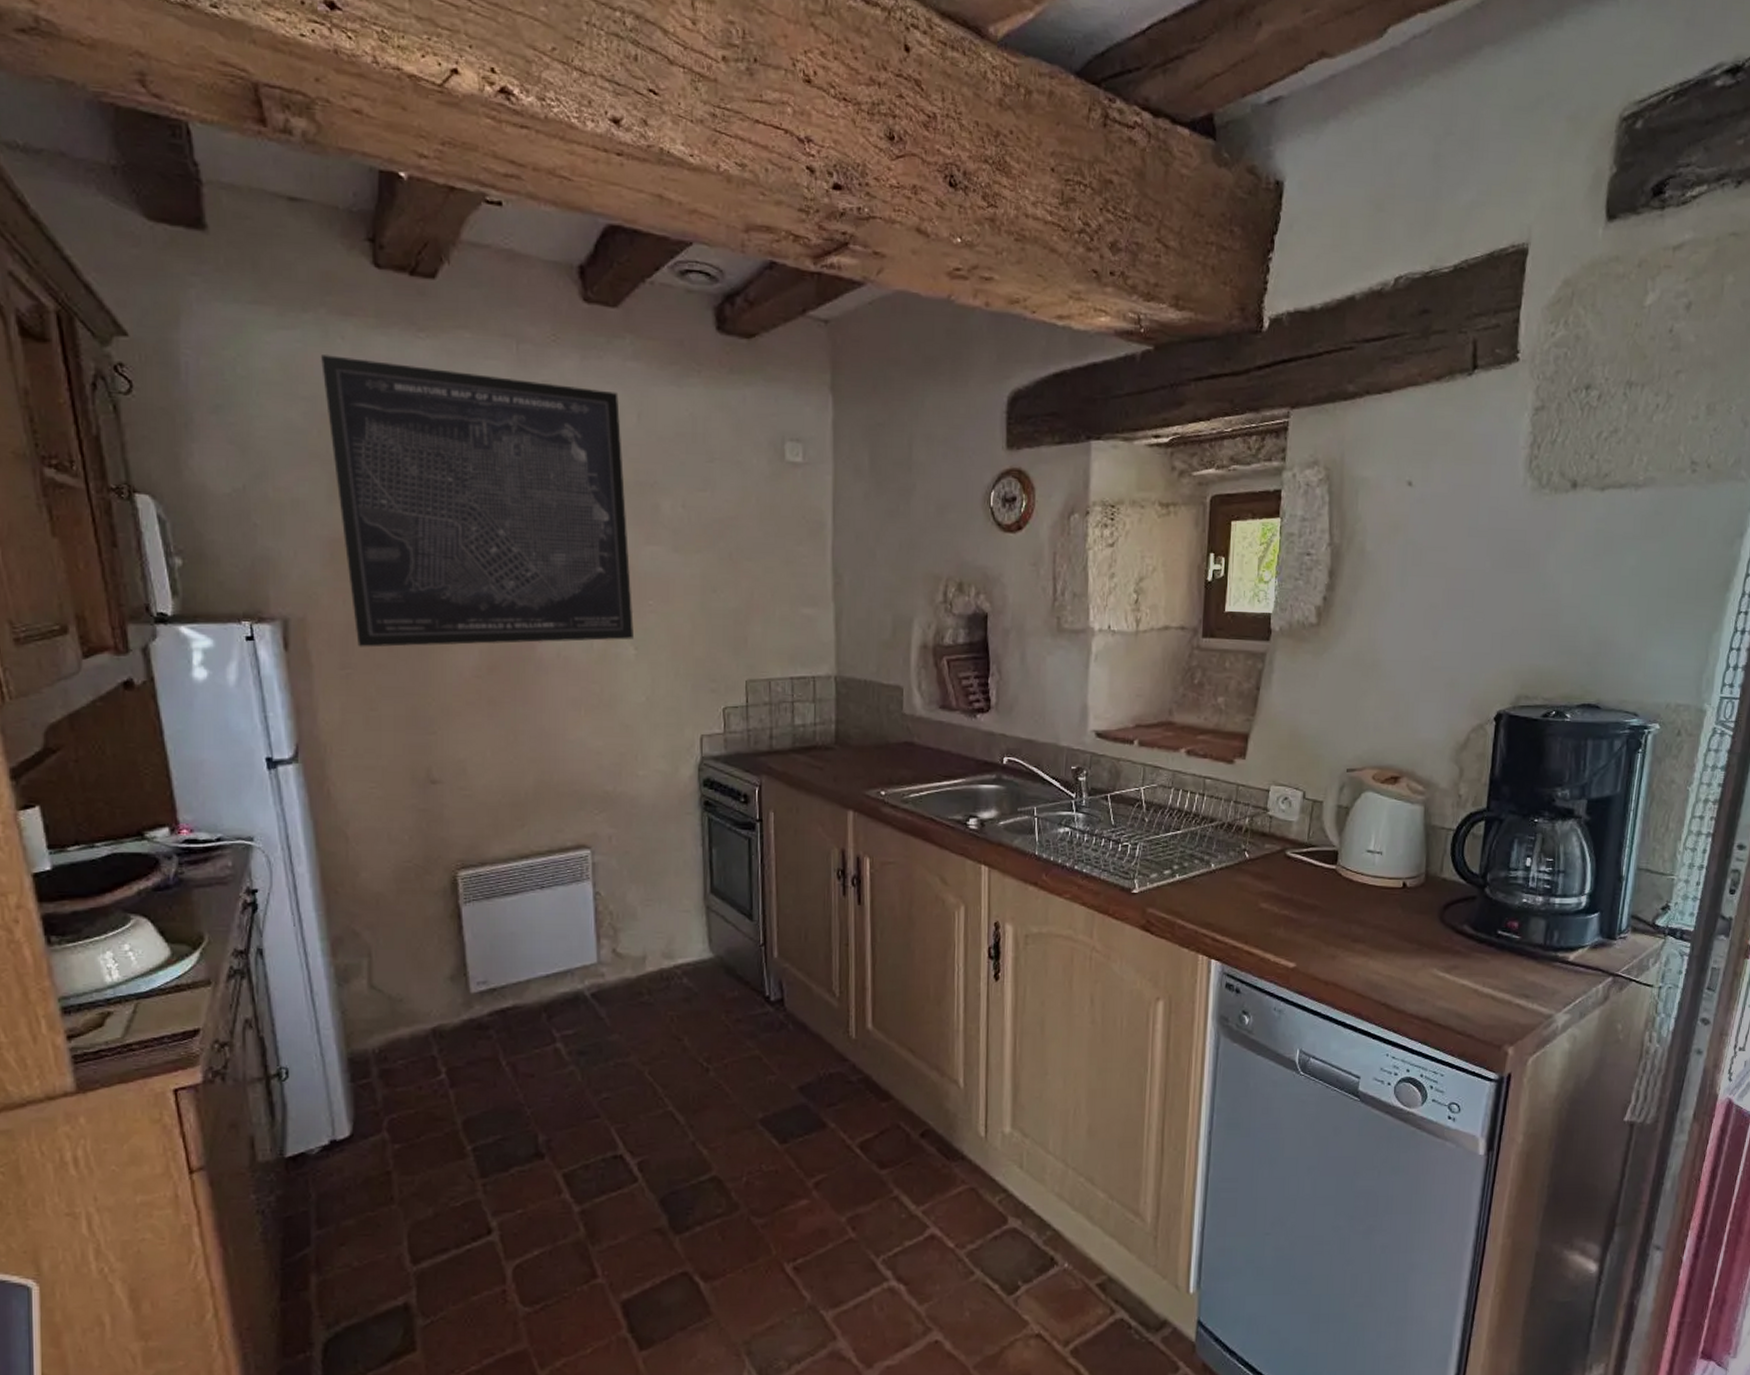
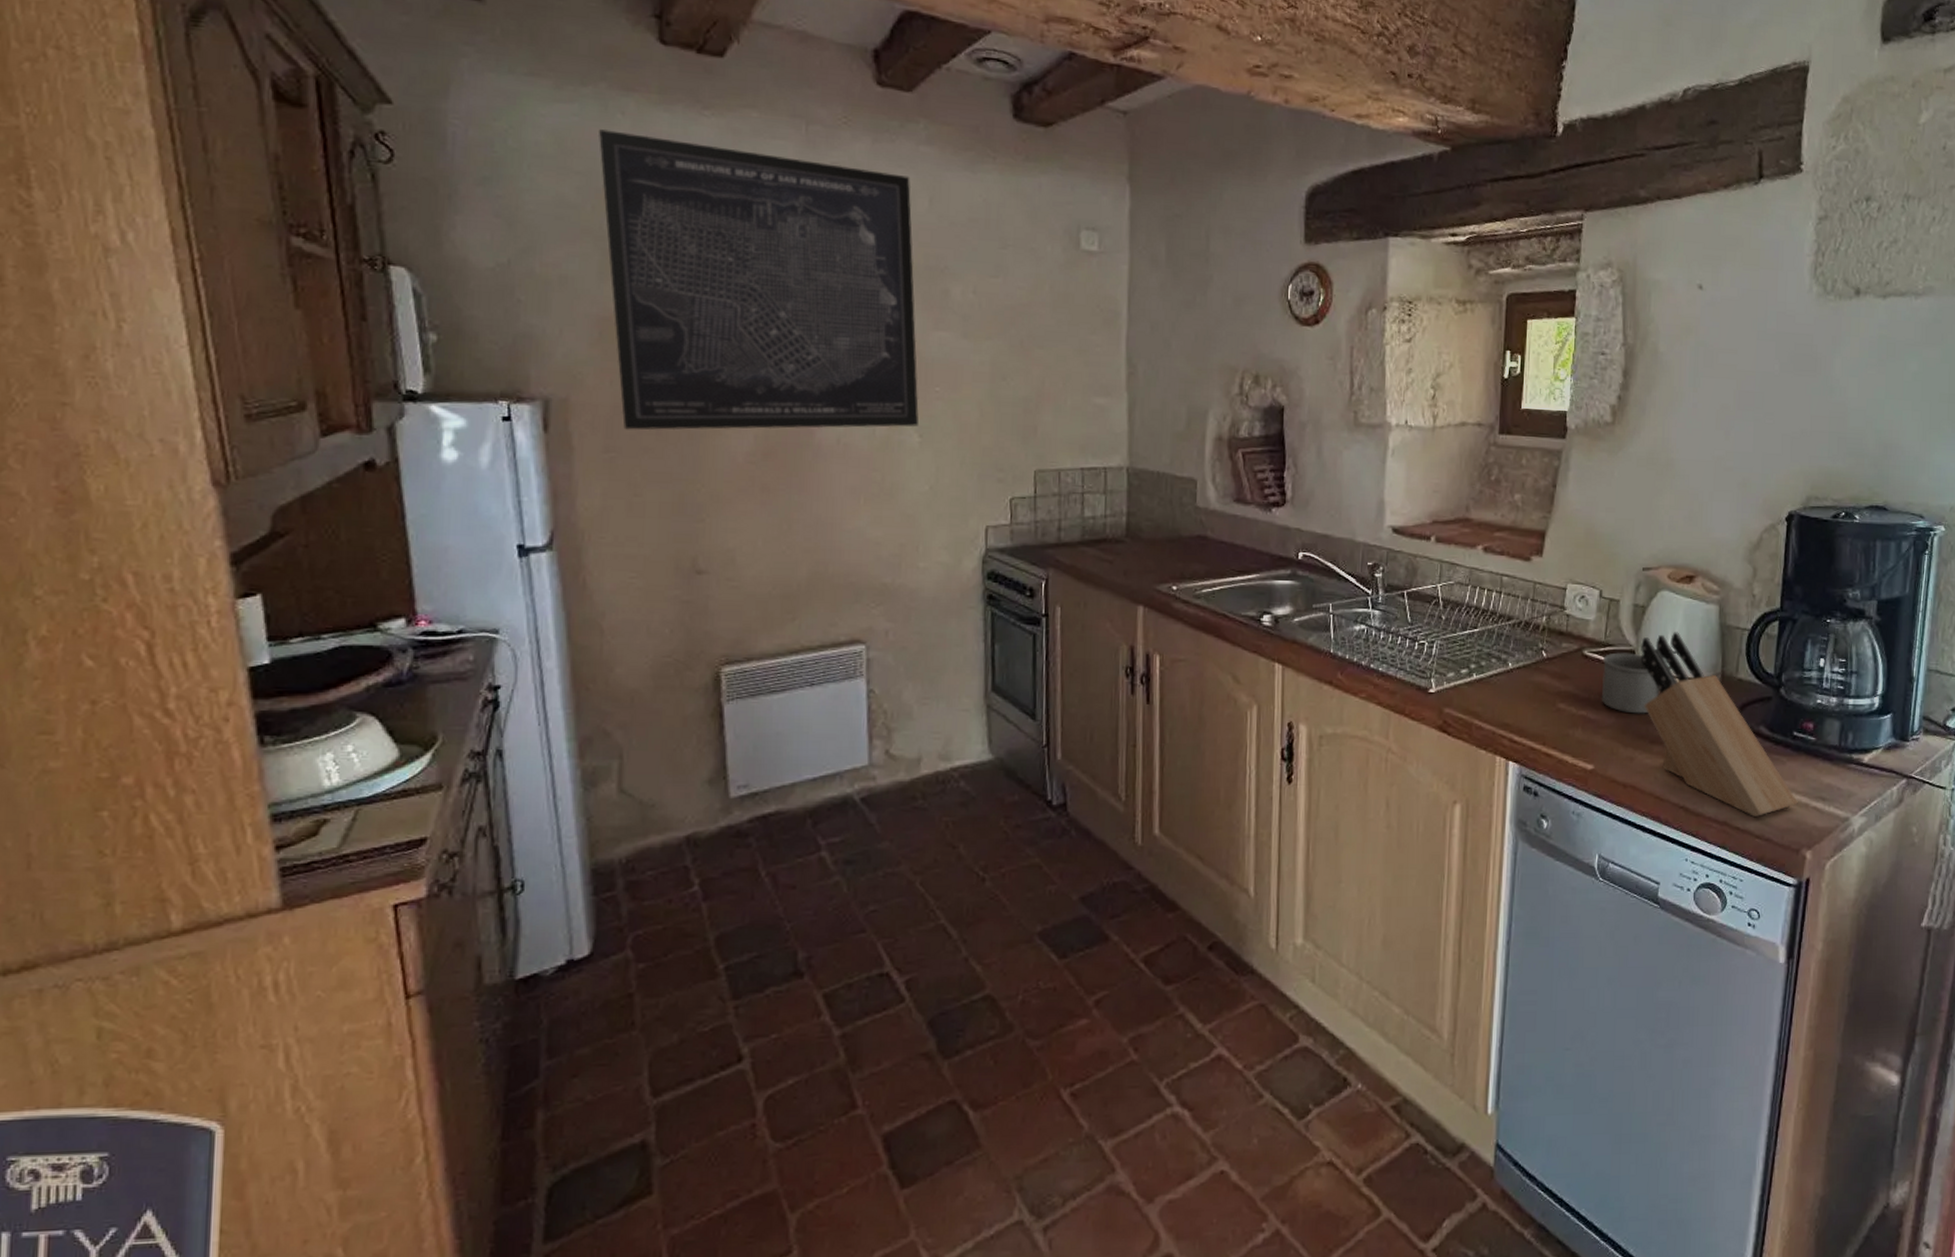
mug: none [1303,853,1375,913] -> present [1601,652,1672,714]
knife block: none [1343,832,1501,1013] -> present [1640,632,1798,816]

